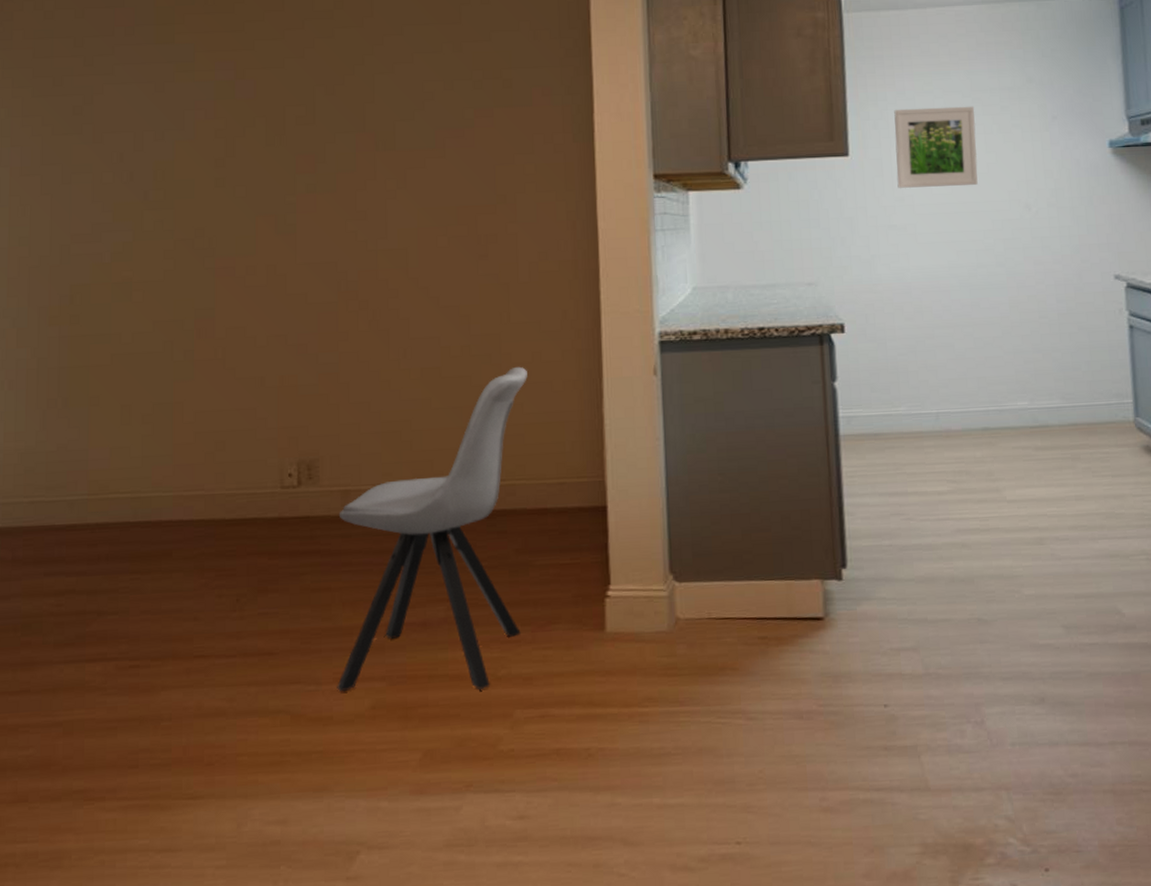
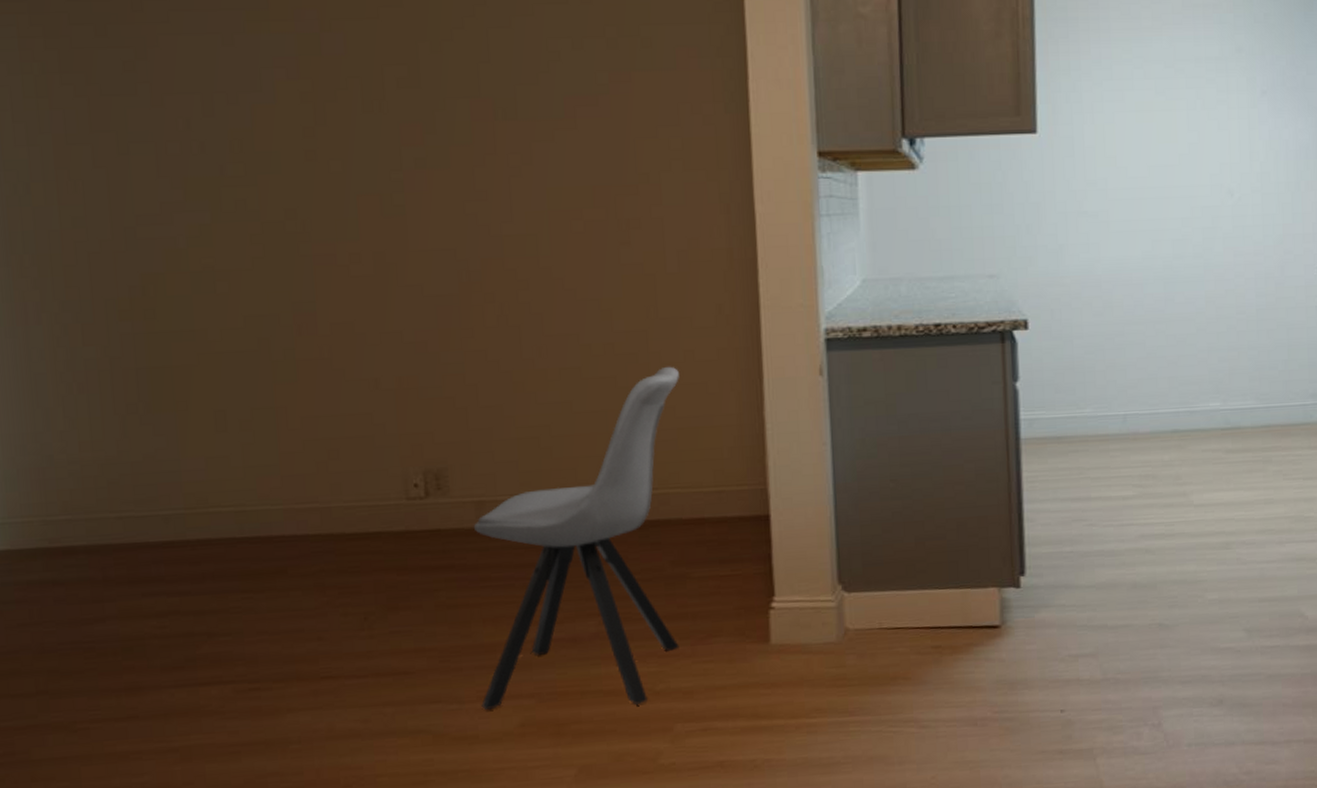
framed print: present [894,106,978,189] -> none [1088,78,1178,171]

